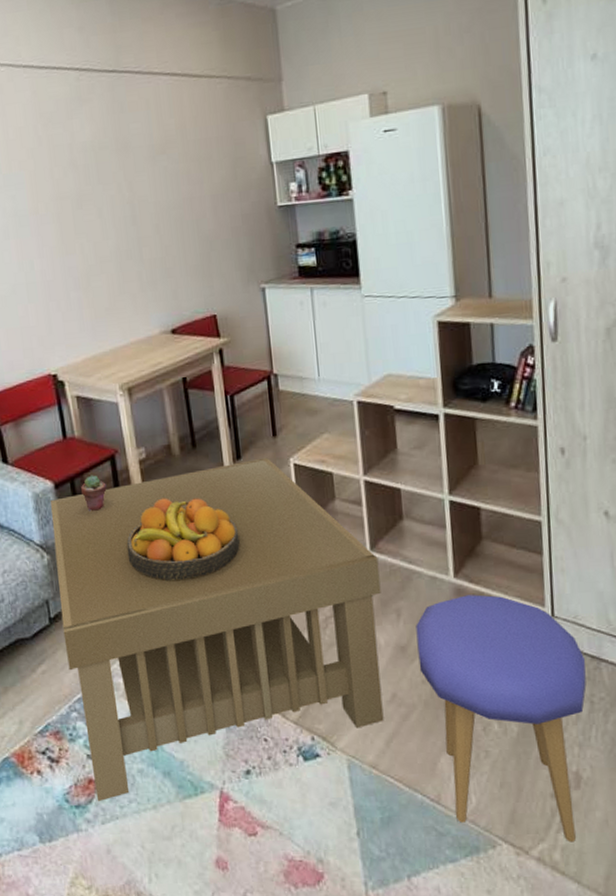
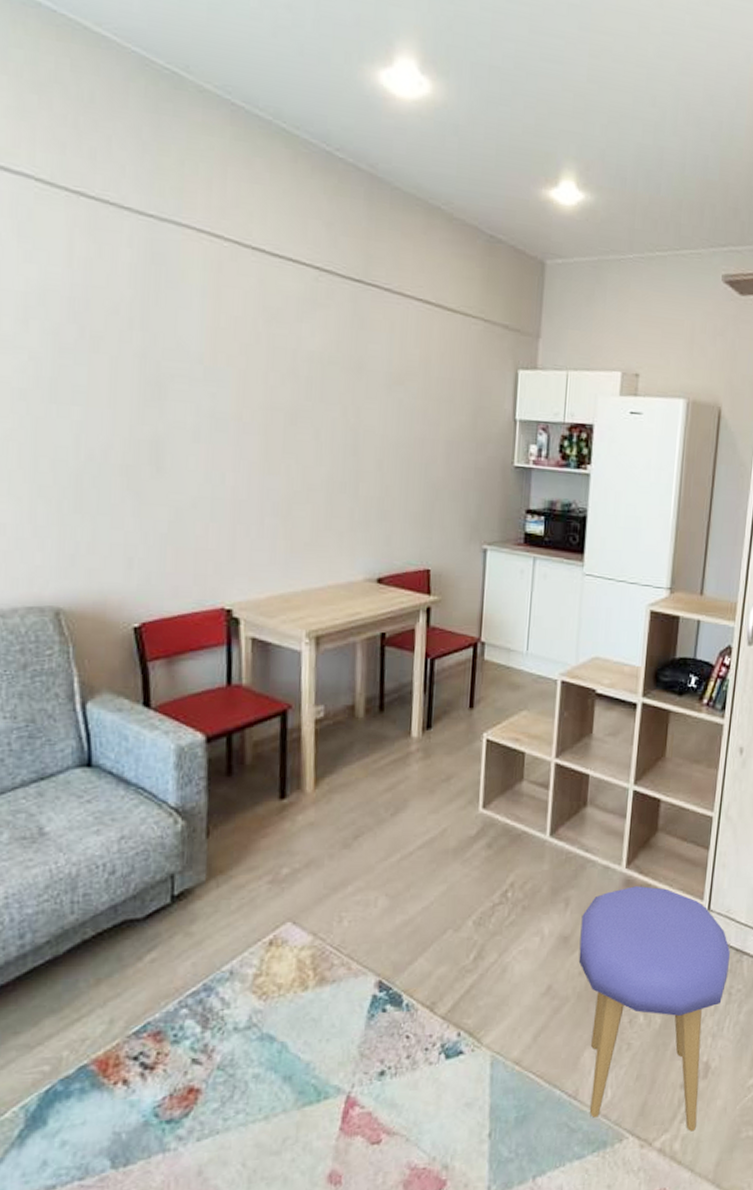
coffee table: present [50,457,384,802] -> none [186,730,556,1115]
potted succulent: present [81,475,107,511] -> none [239,731,271,772]
fruit bowl: present [126,498,240,581] -> none [283,764,416,859]

